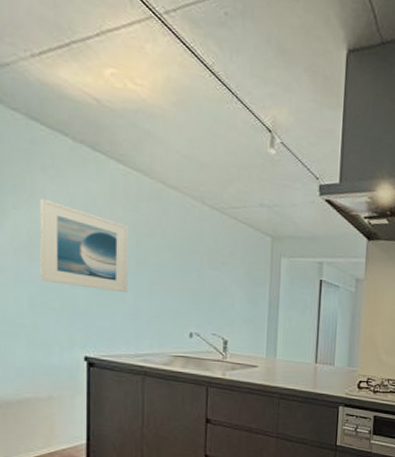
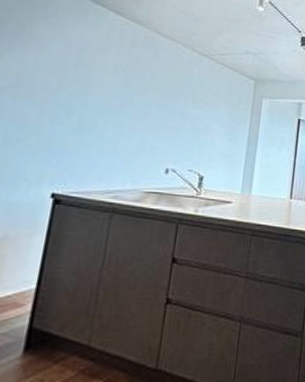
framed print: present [39,197,129,292] -> none [20,42,119,129]

